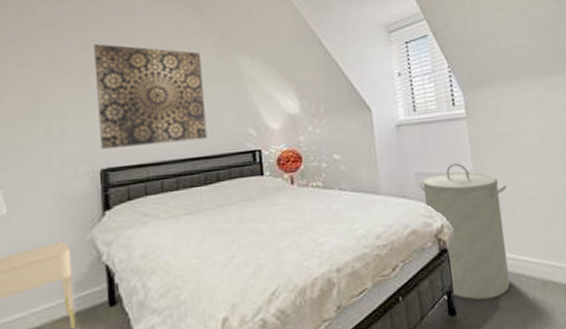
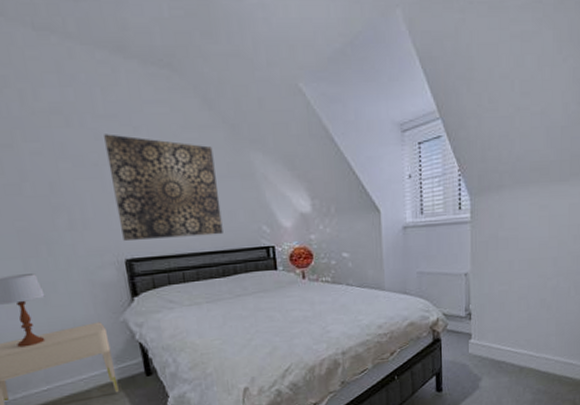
laundry hamper: present [419,163,510,300] -> none [421,264,501,381]

